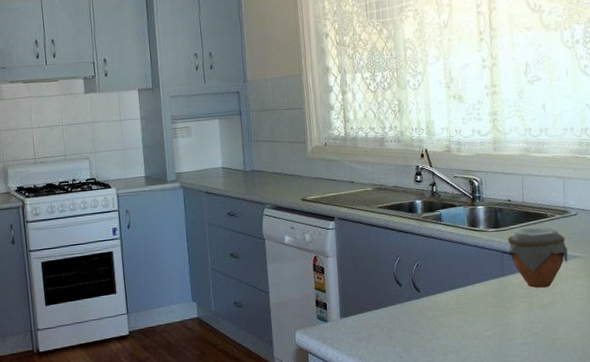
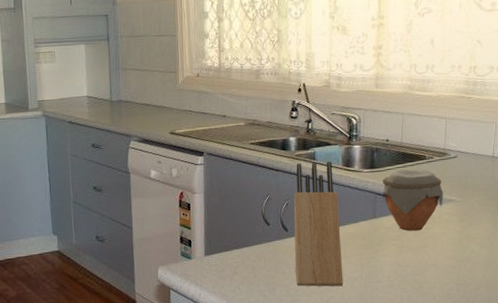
knife block: none [423,222,478,347] -> present [293,161,344,287]

